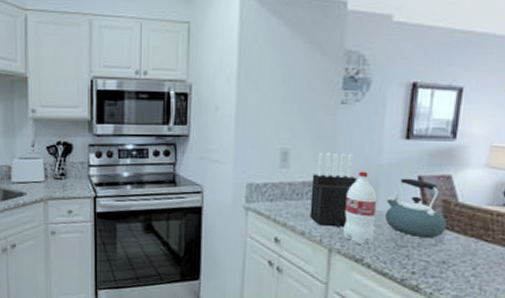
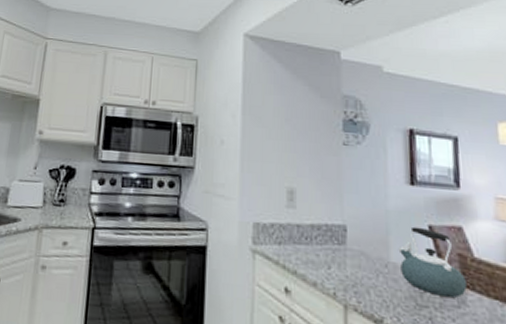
knife block: present [309,152,357,228] -> none [320,193,366,280]
bottle: present [343,171,378,245] -> none [357,216,392,302]

